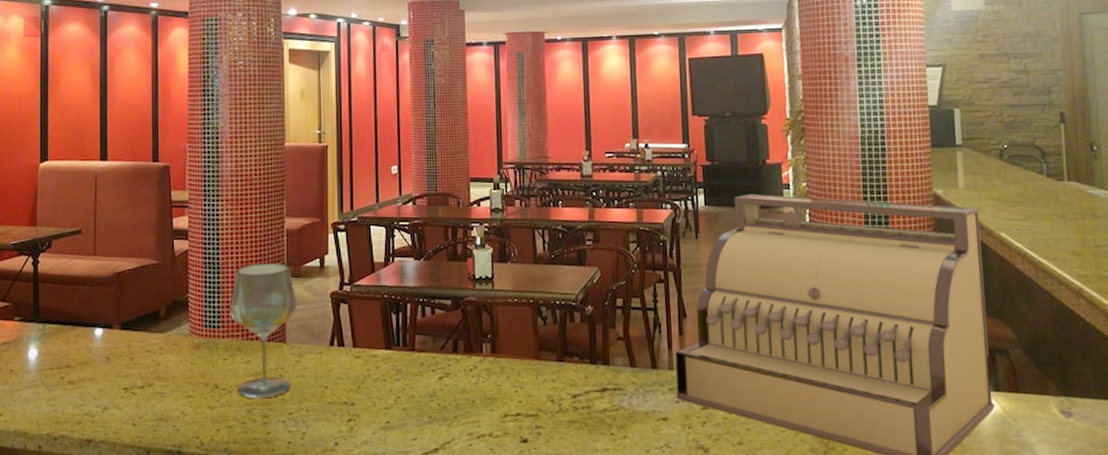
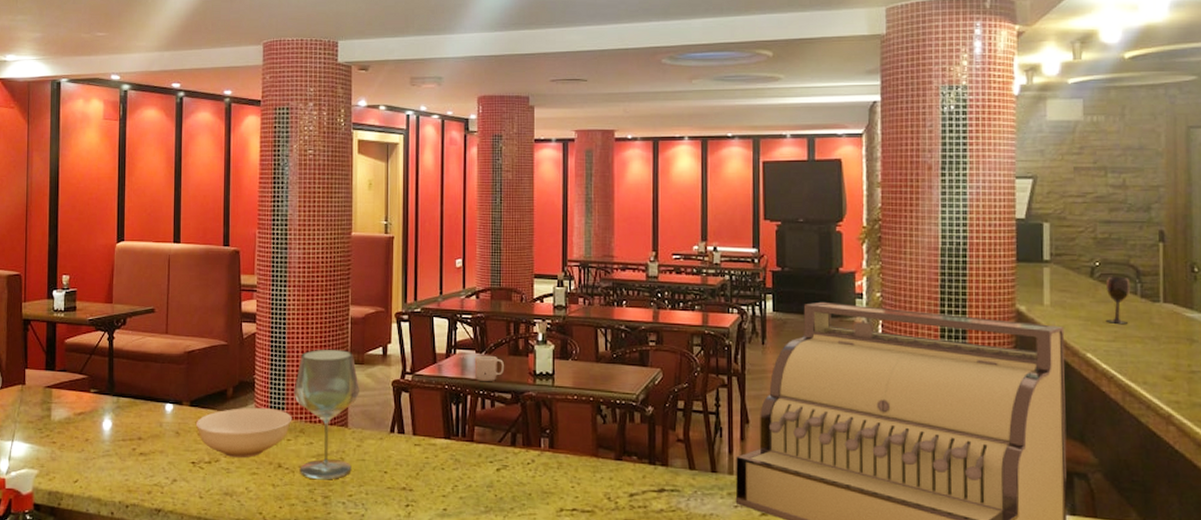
bowl: none [127,327,228,381] -> present [195,408,292,458]
mug: none [413,262,444,289] -> present [474,355,505,382]
wine glass: none [1014,157,1038,203] -> present [1105,276,1131,324]

